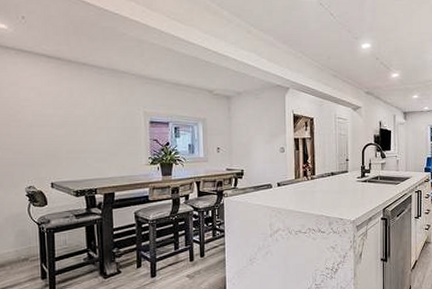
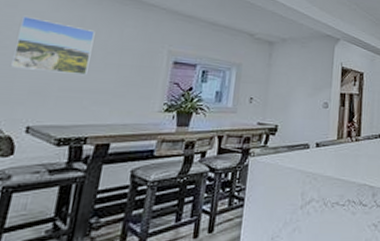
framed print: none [24,92,85,139] -> present [9,15,95,76]

